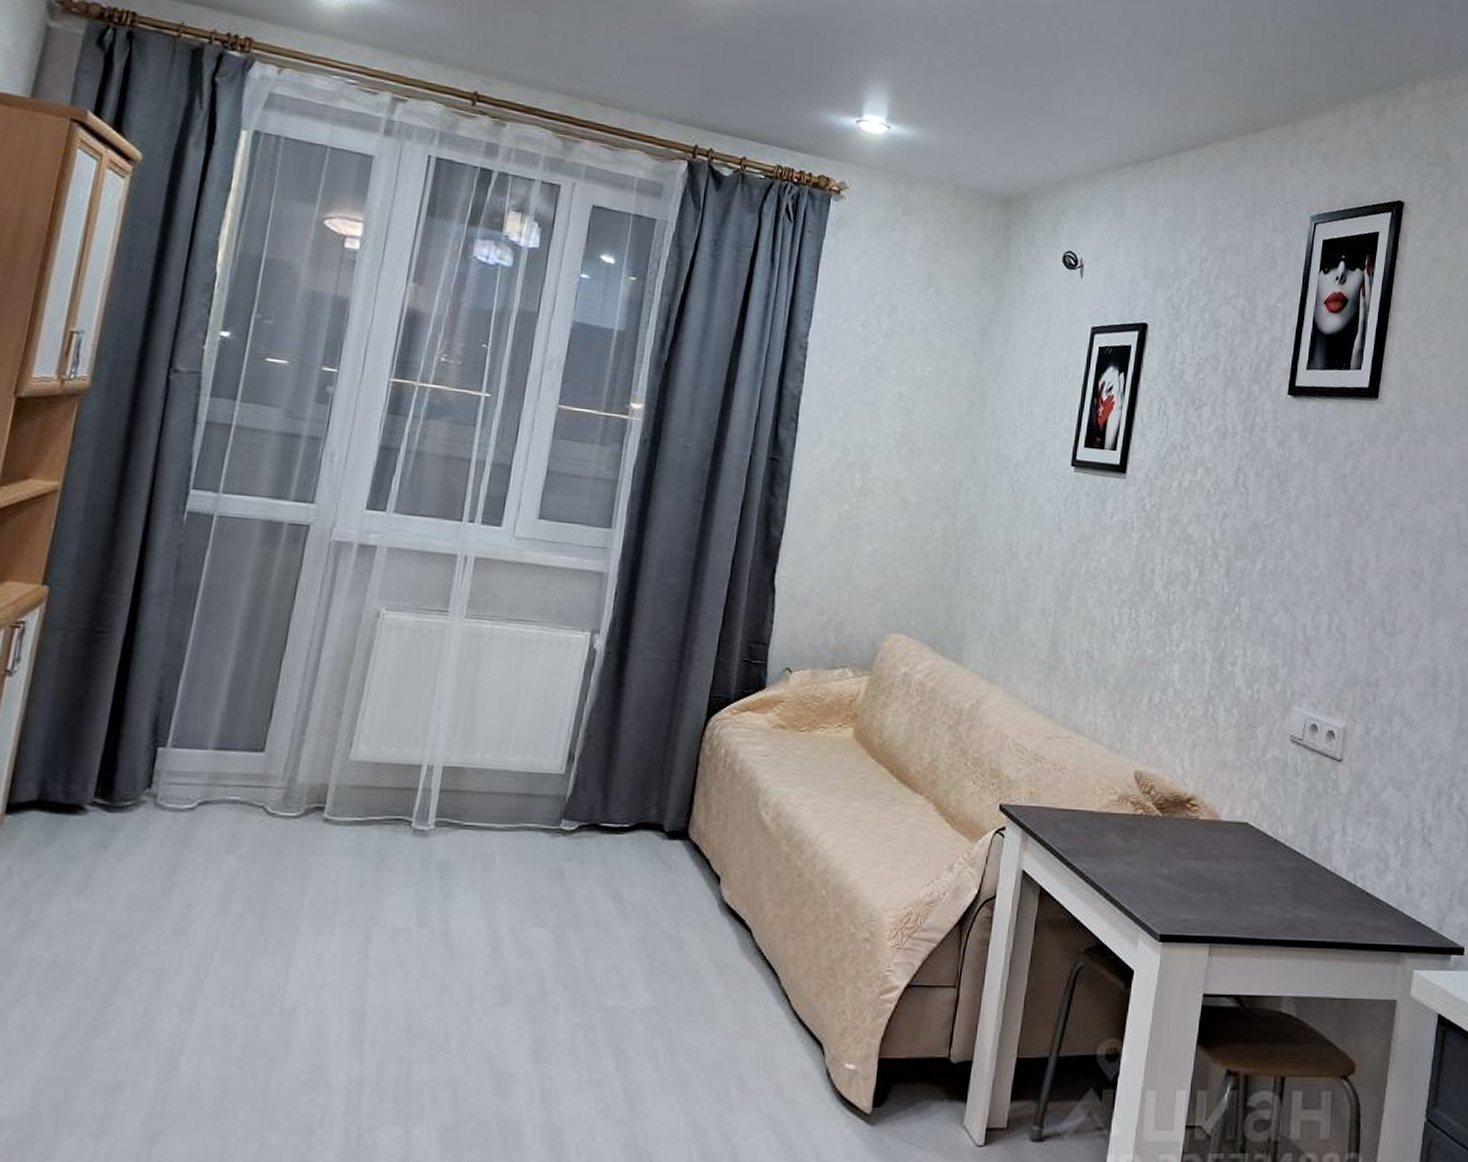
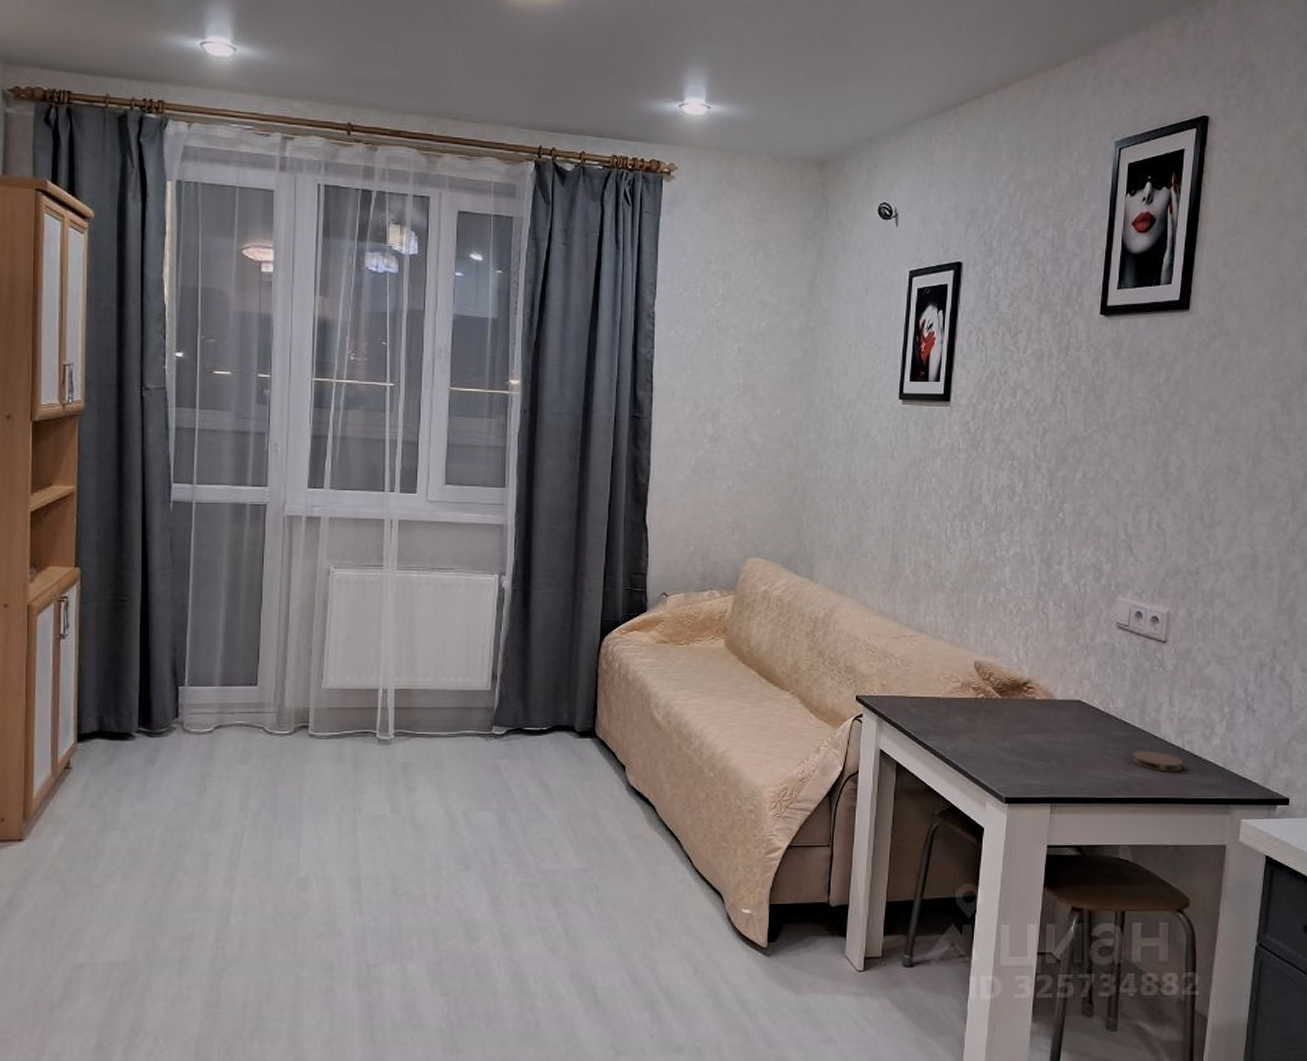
coaster: none [1300,885,1355,912] -> present [1132,751,1183,772]

